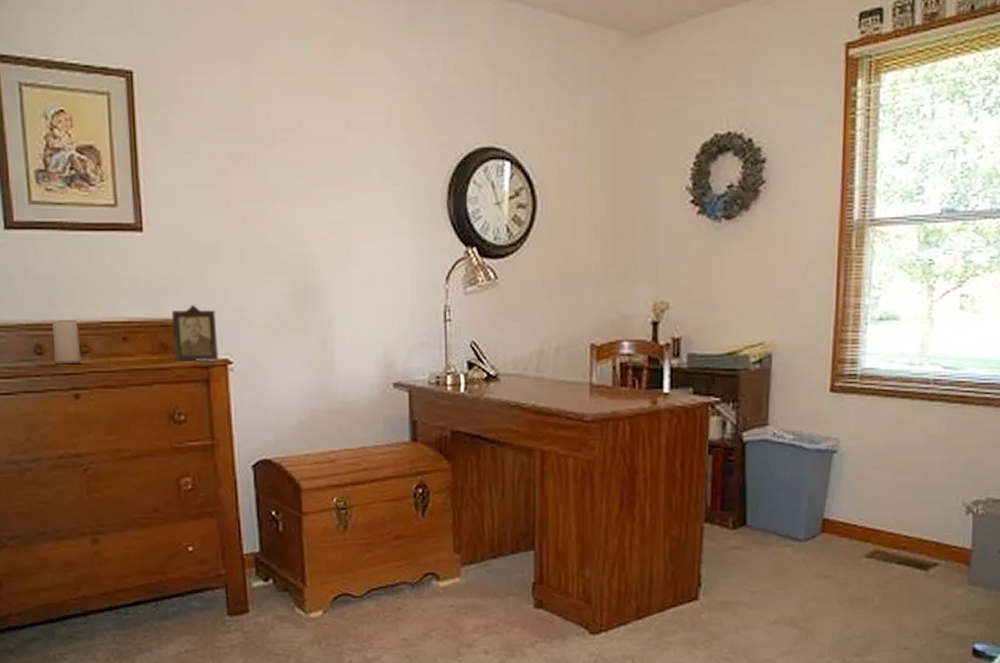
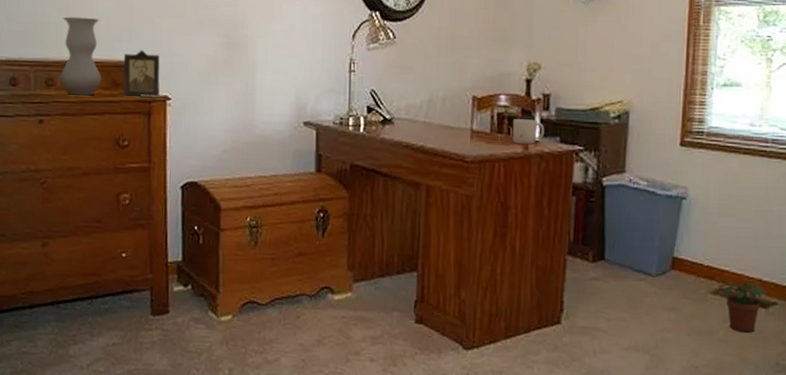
candle: present [53,320,82,365] -> none [25,58,47,95]
vase: none [92,267,147,363] -> present [60,17,102,96]
mug: none [638,369,675,399] -> present [512,119,545,145]
potted plant: none [873,542,928,598] -> present [718,281,768,333]

